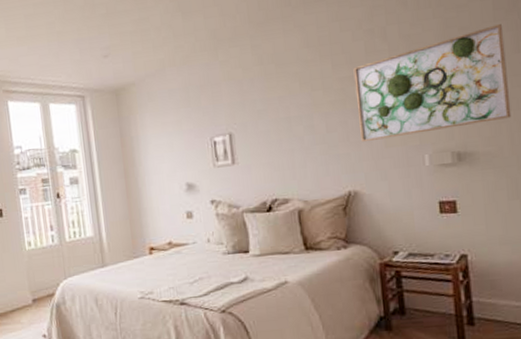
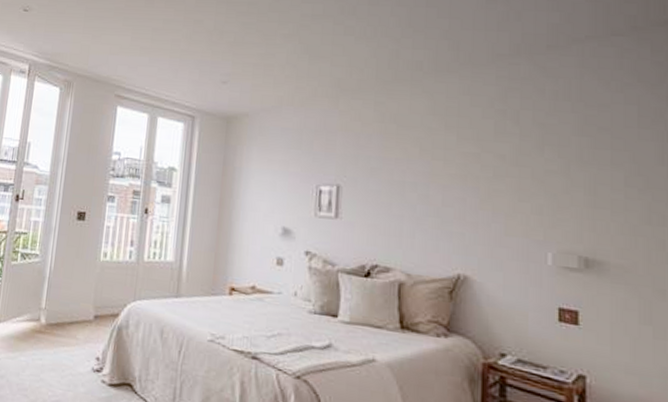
wall art: present [353,24,512,143] -> none [478,132,650,233]

